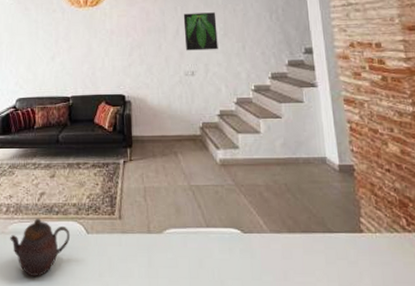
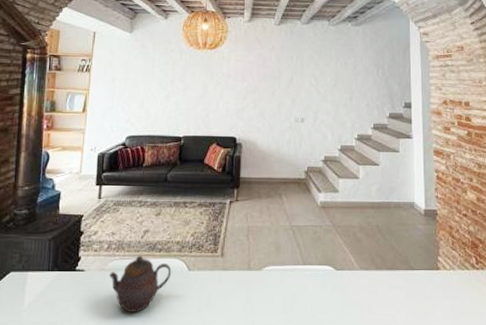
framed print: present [183,12,218,51] -> none [297,63,329,99]

